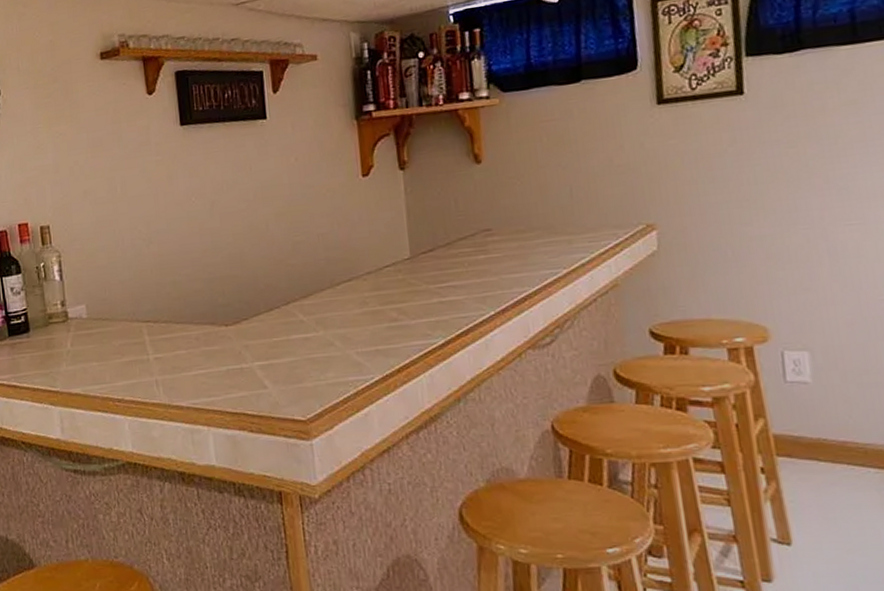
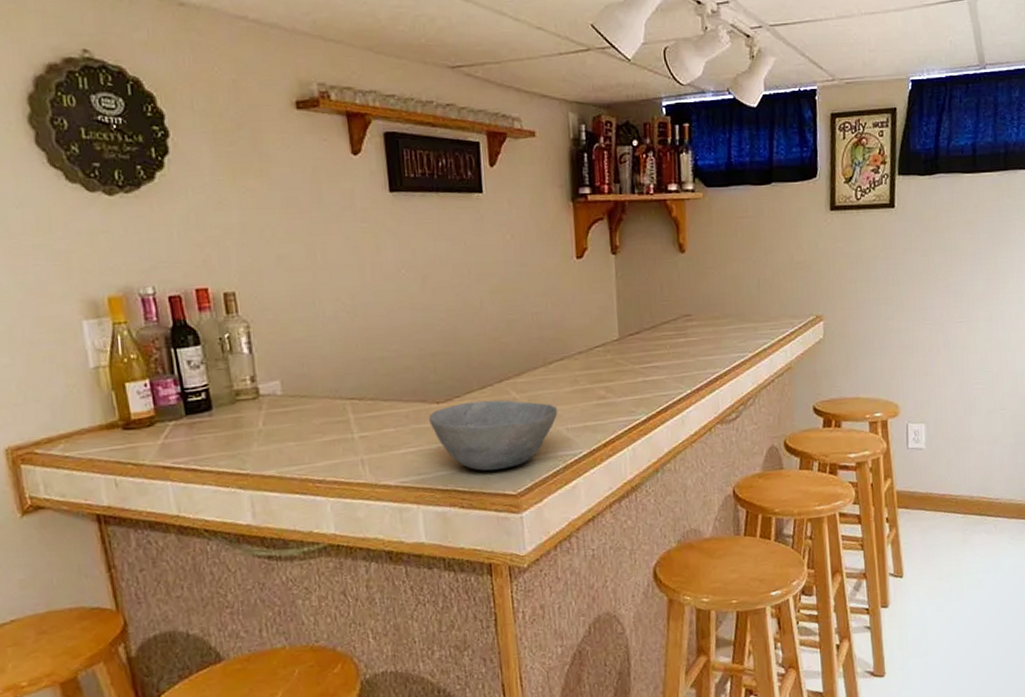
bowl: none [218,322,347,395] -> present [429,400,558,471]

